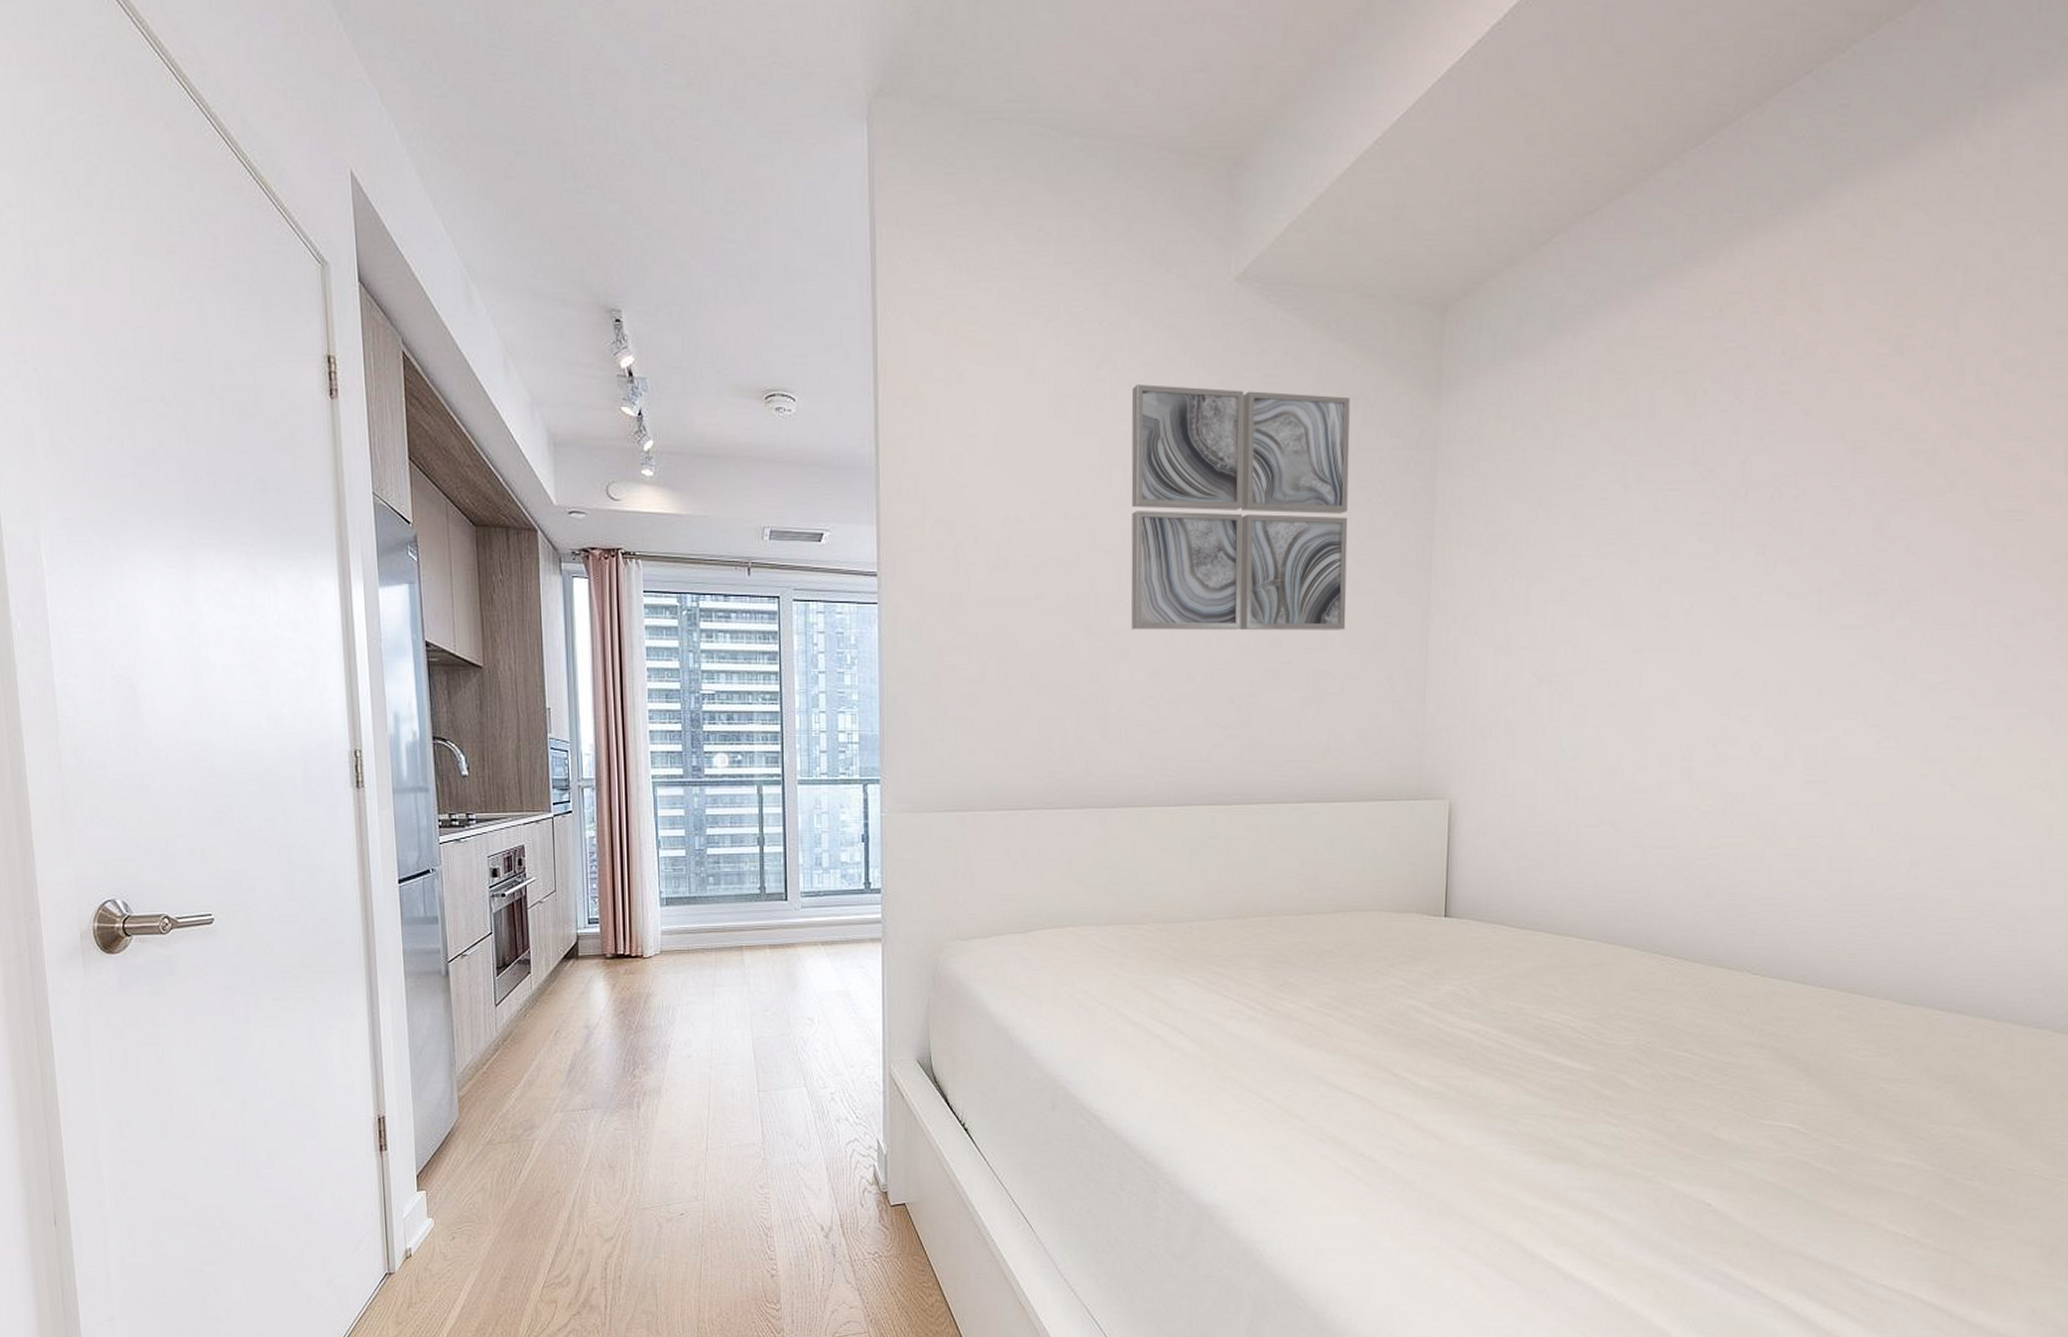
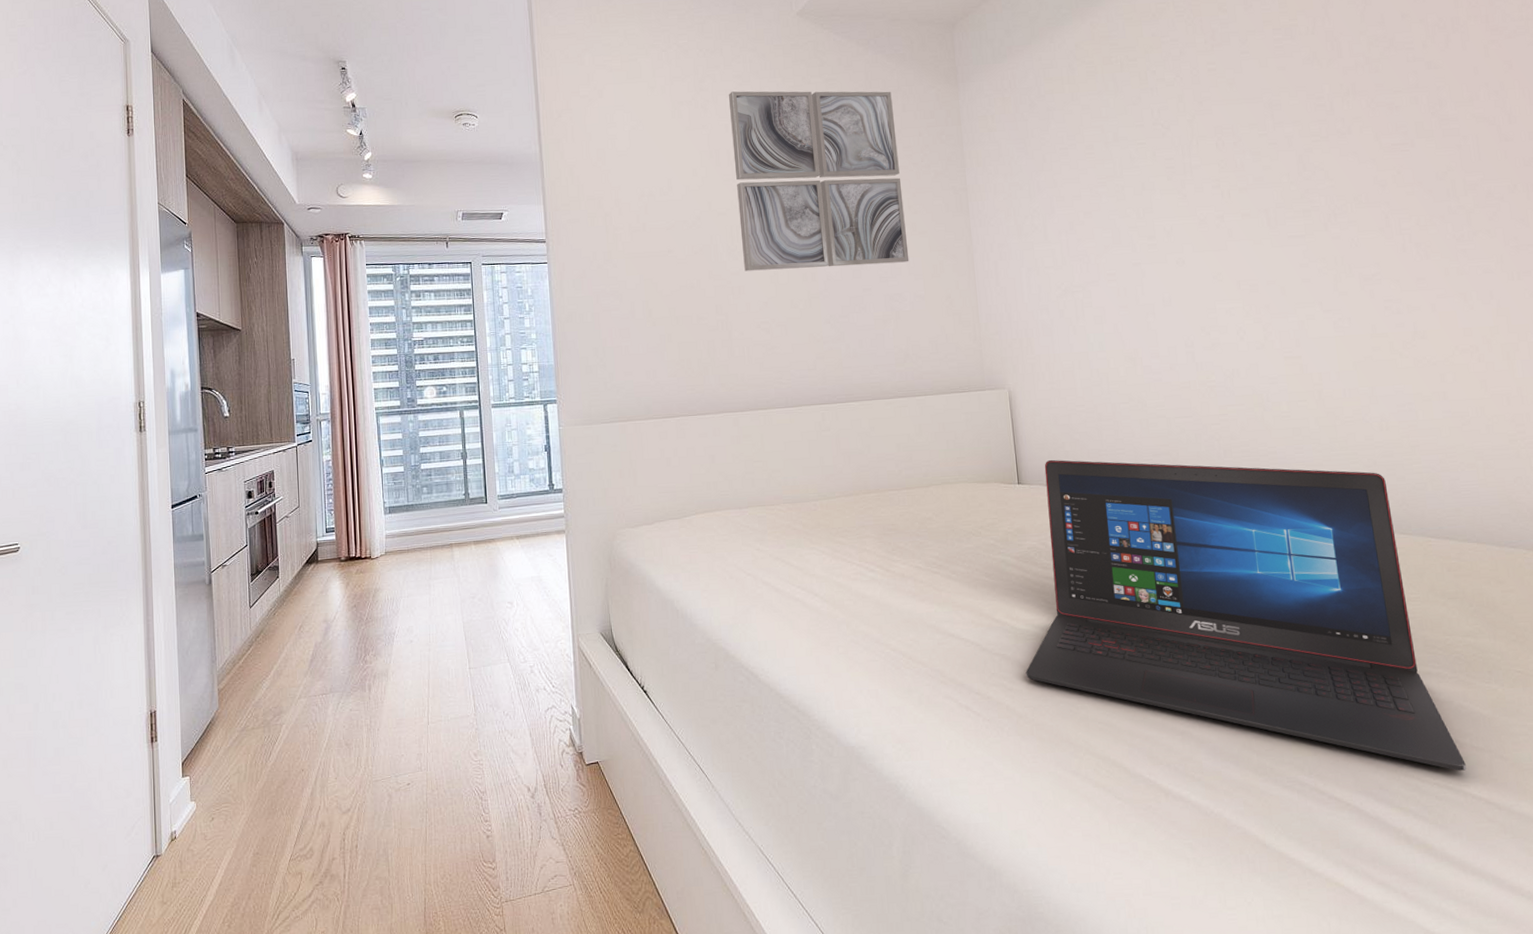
laptop: none [1421,889,1922,1273] -> present [1025,459,1466,771]

